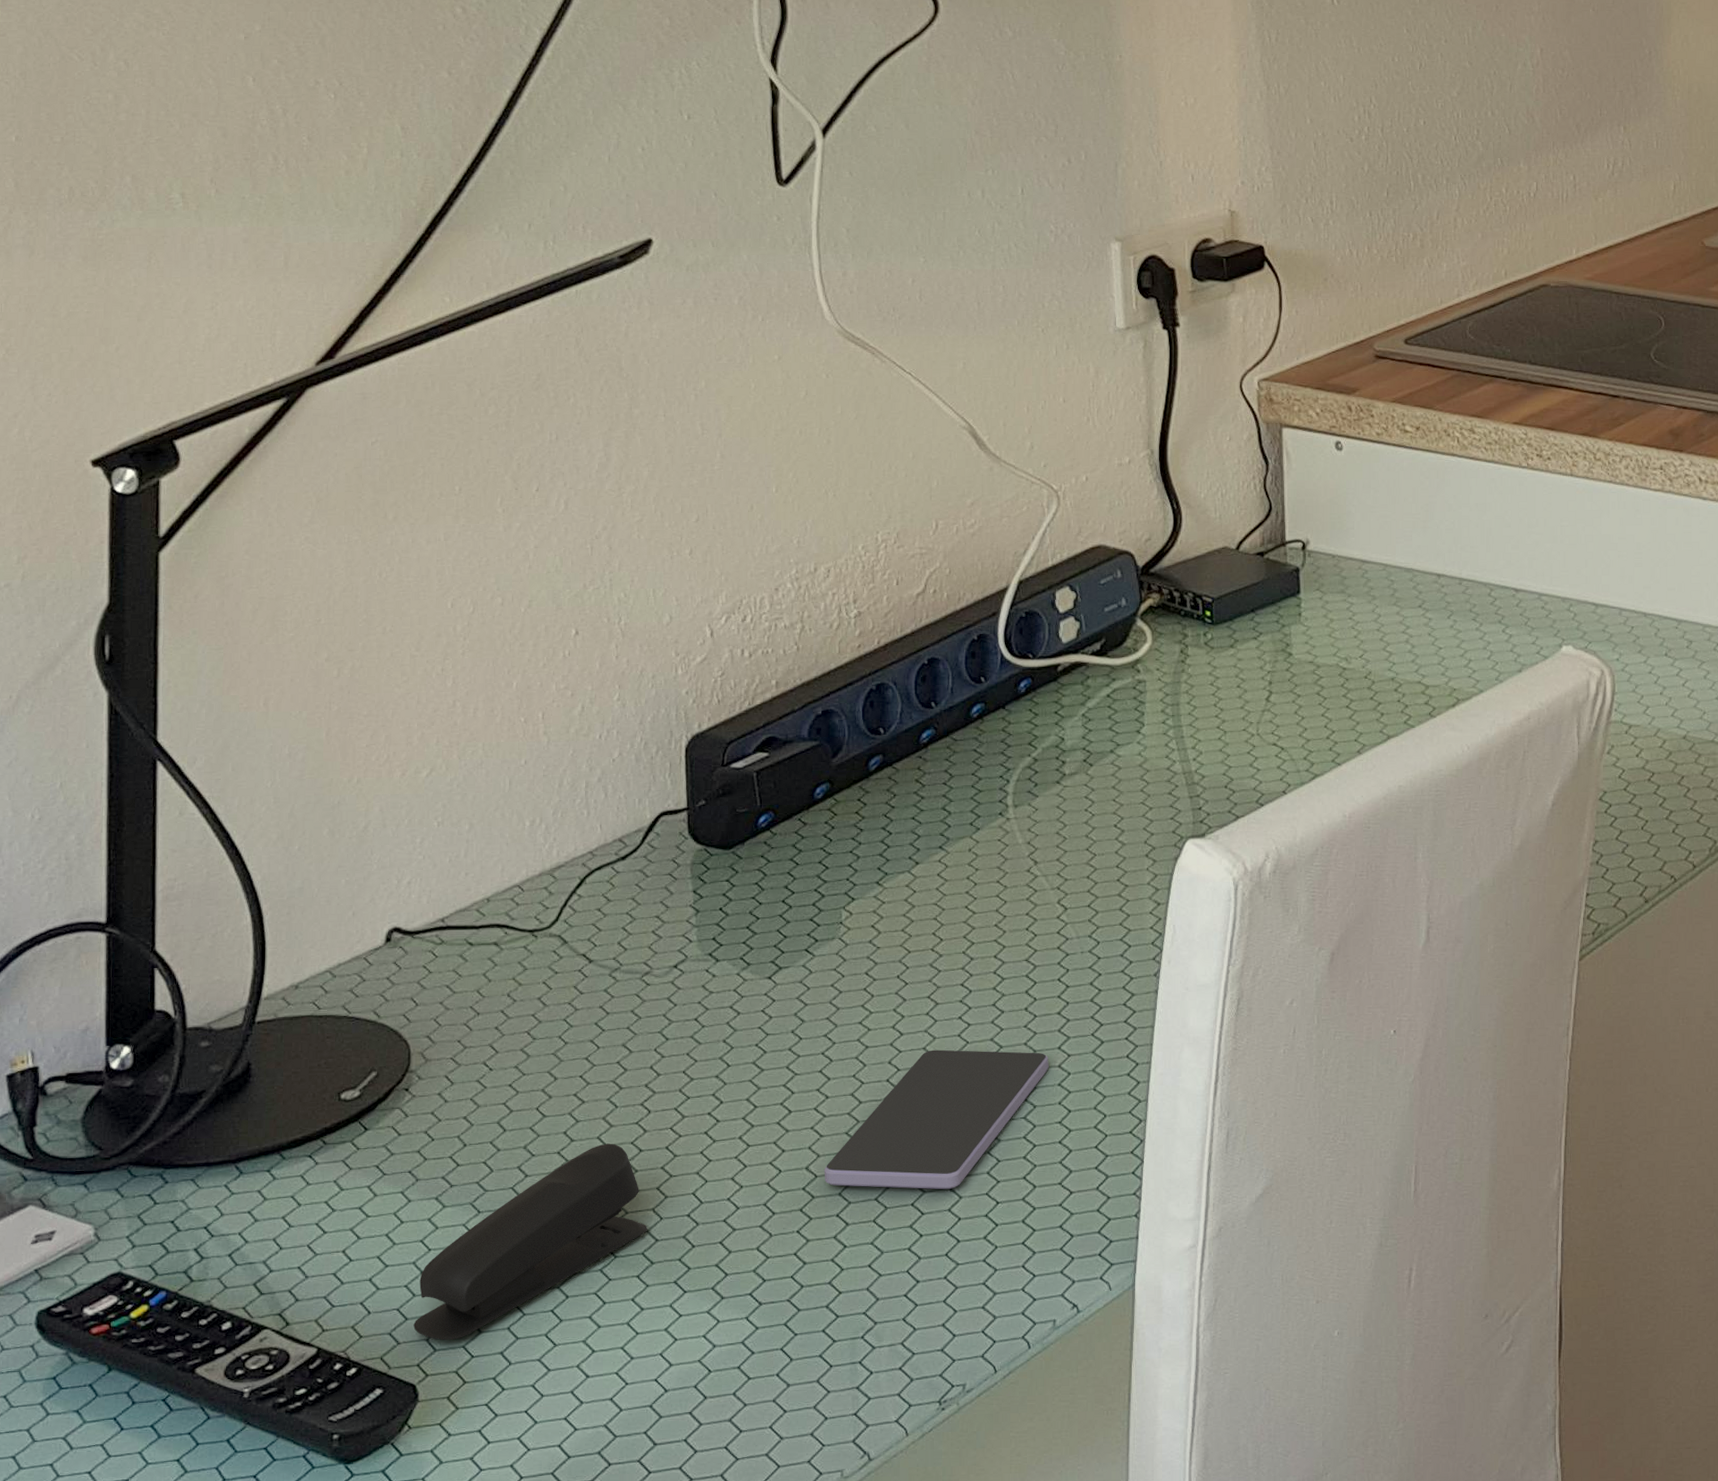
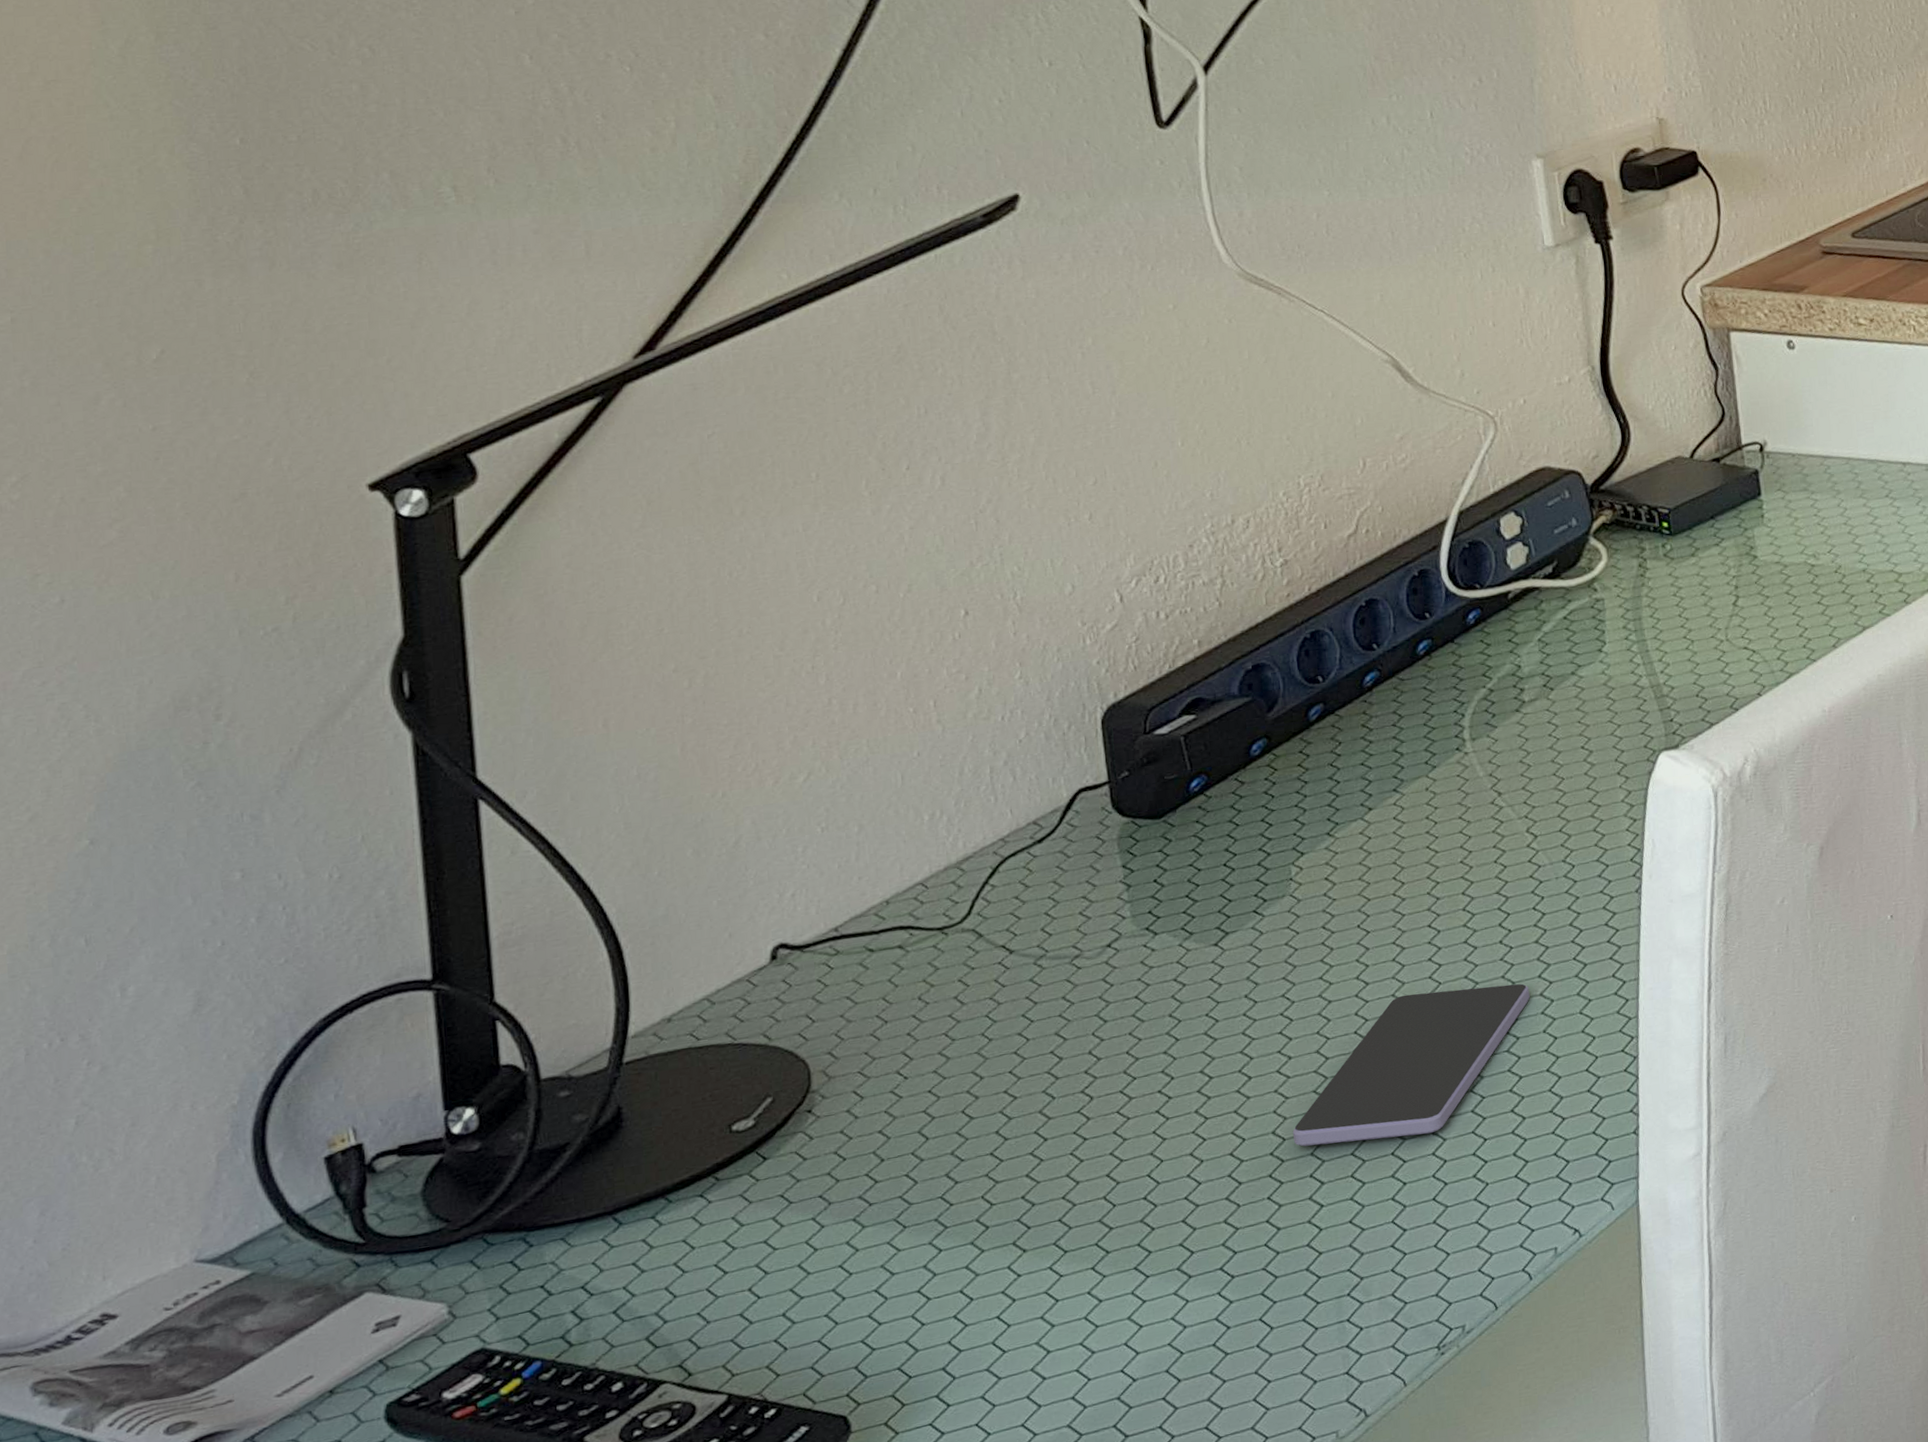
stapler: present [413,1143,648,1340] -> none [838,1136,1101,1366]

